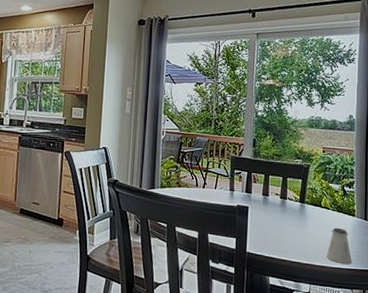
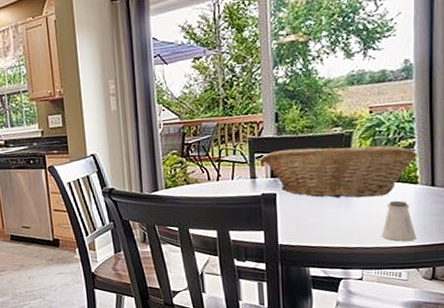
fruit basket: none [240,170,355,222] -> present [262,145,417,198]

